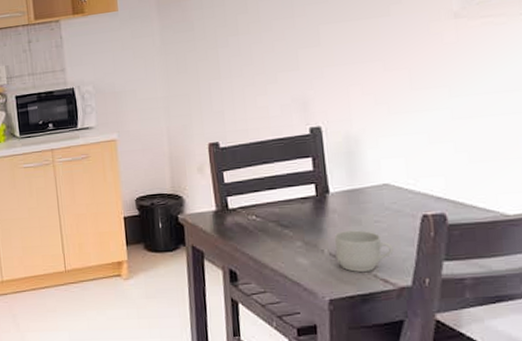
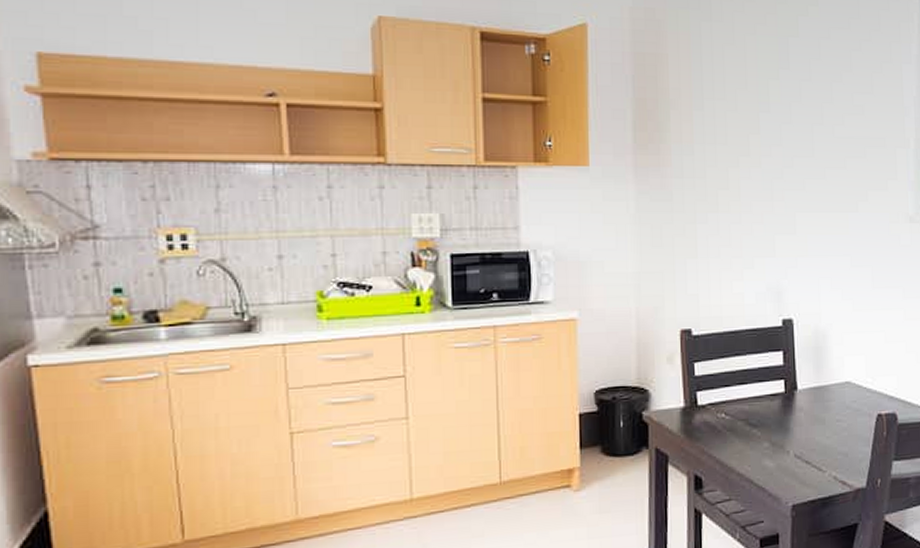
mug: present [334,230,394,272] -> none [799,429,852,474]

